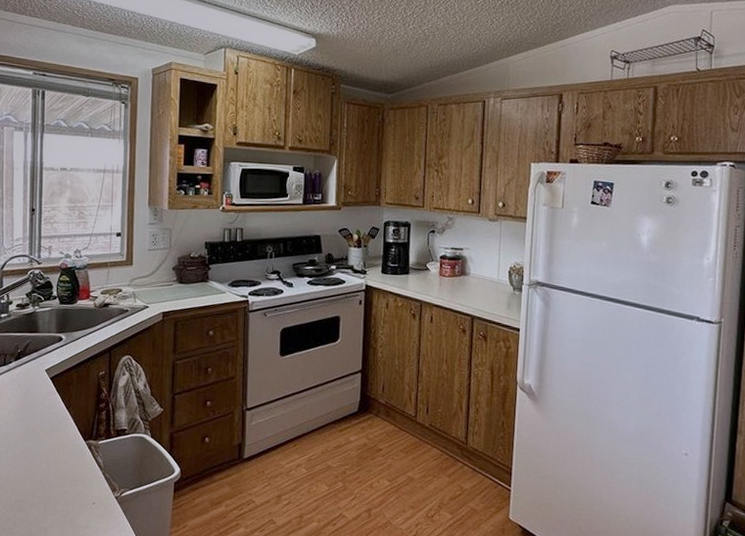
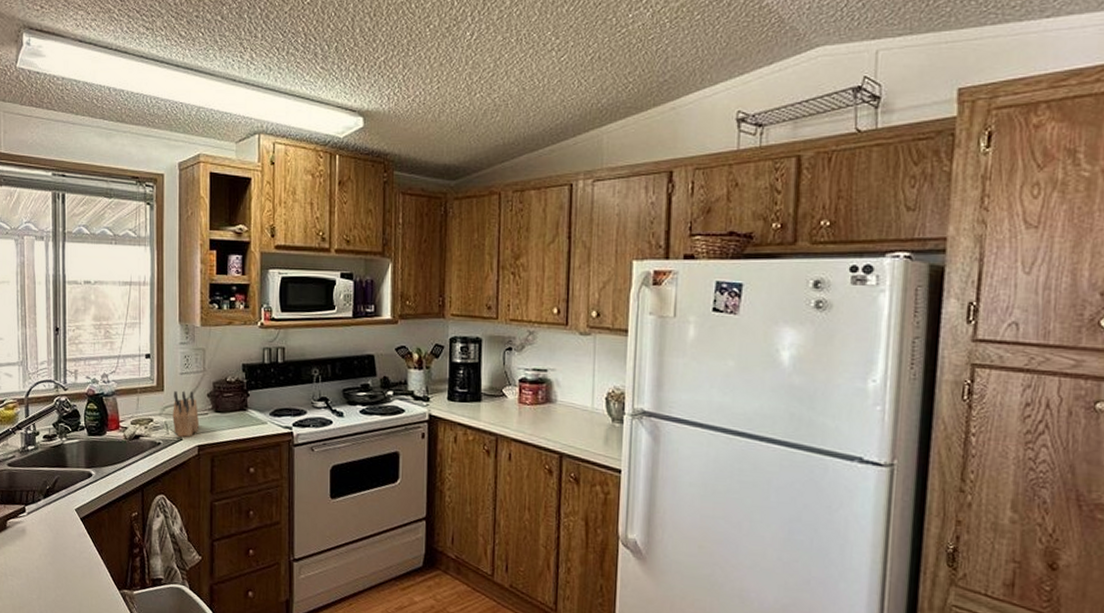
knife block: none [140,264,165,306] -> present [172,390,200,438]

